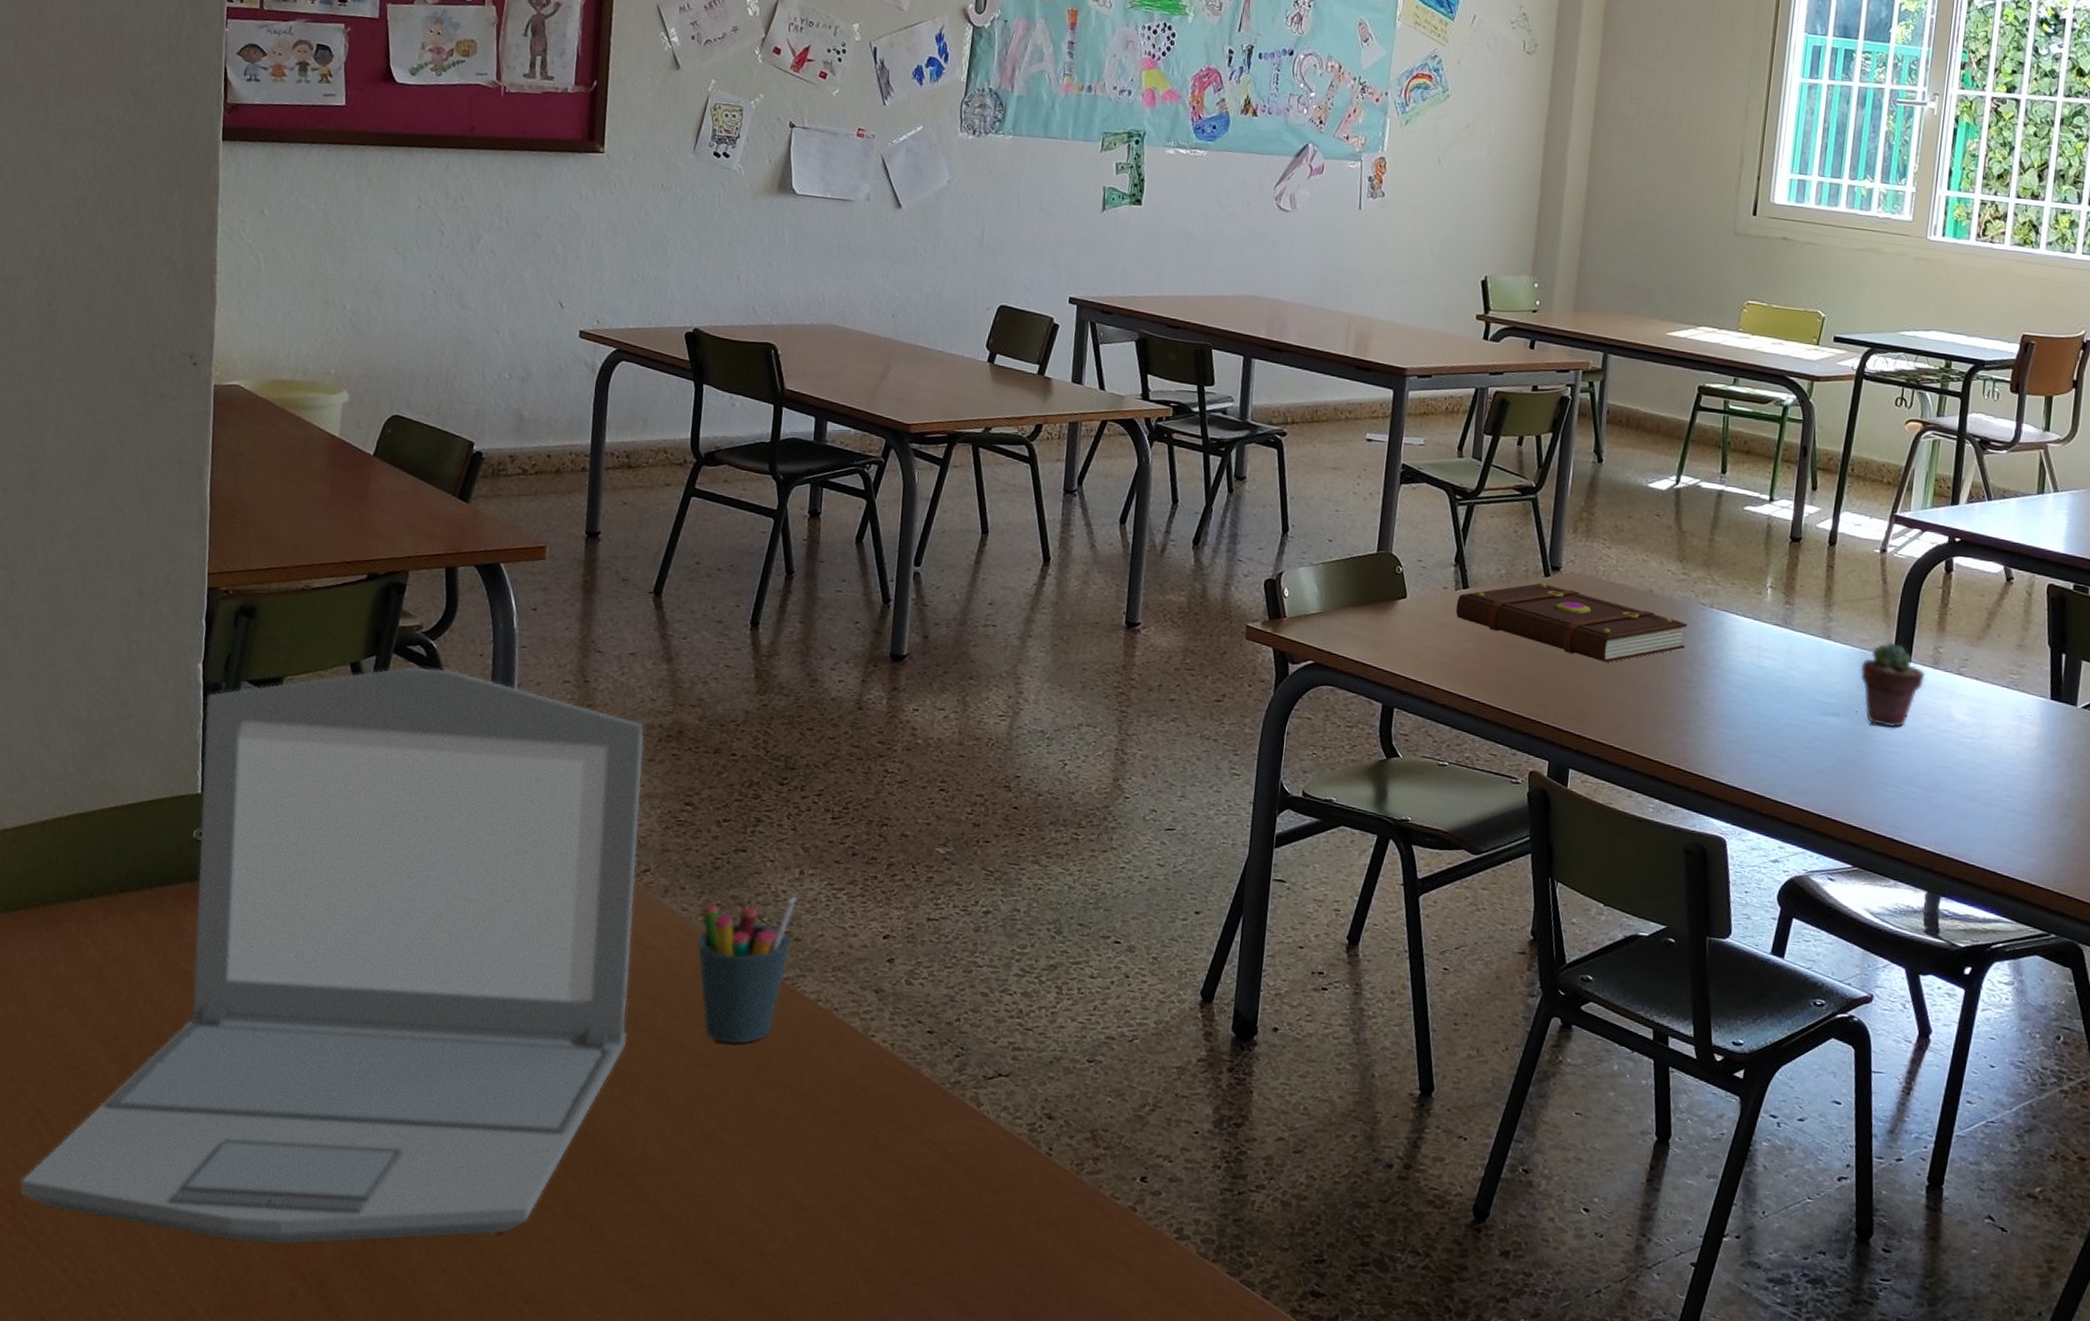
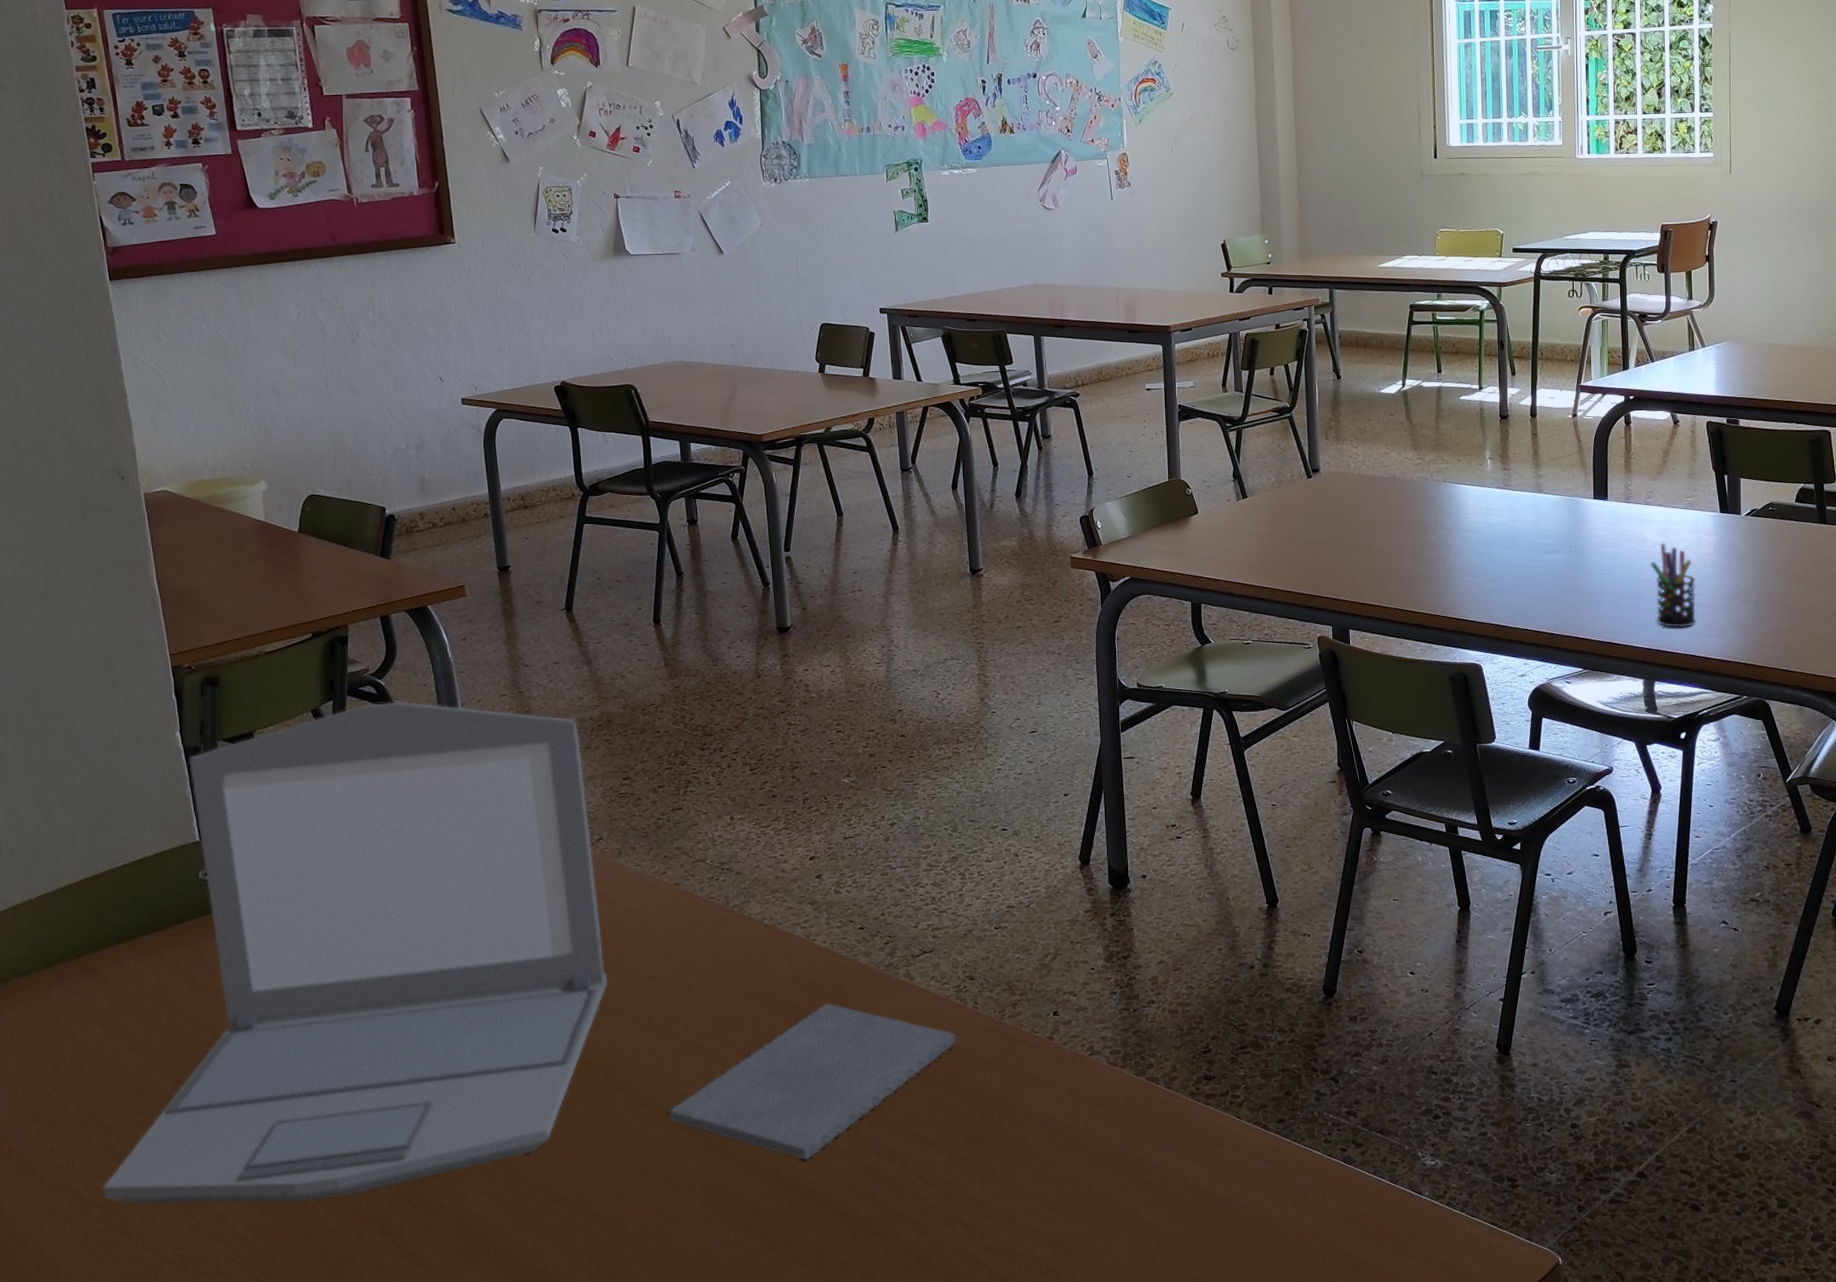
notepad: none [669,1115,1025,1305] -> present [669,1002,960,1160]
pen holder: present [698,895,798,1045] -> none [652,838,732,967]
book: present [1455,583,1688,663] -> none [1239,484,1428,540]
potted succulent: present [1860,642,1926,728] -> none [1568,487,1621,555]
pen holder: none [1952,725,2010,836] -> present [1651,543,1697,628]

